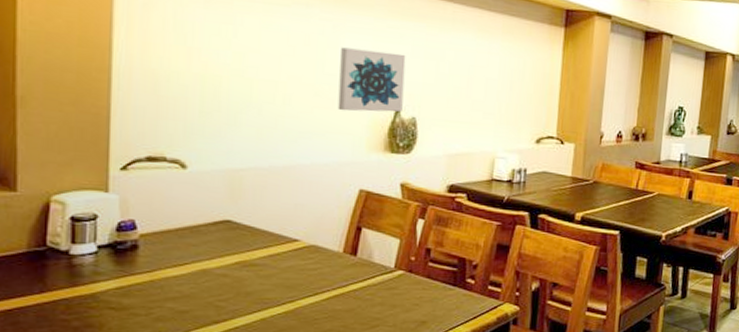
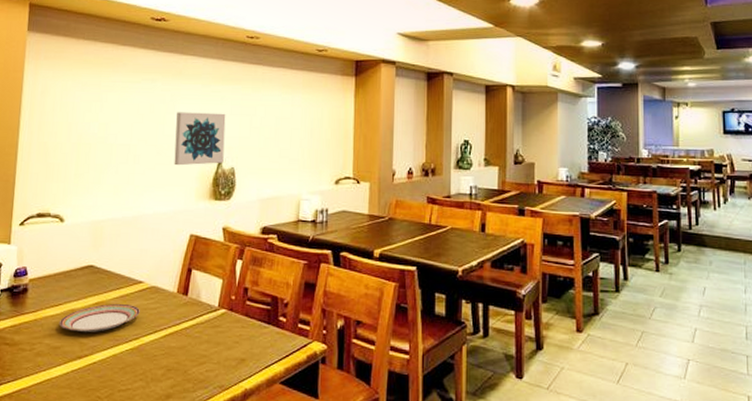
plate: none [187,264,295,295] -> present [60,304,140,332]

